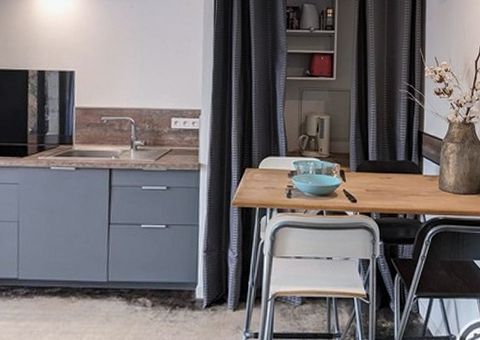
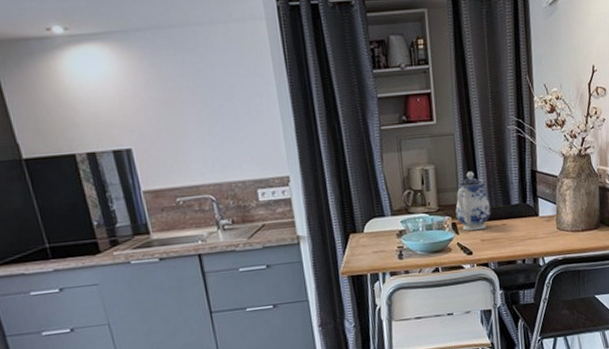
teapot: none [345,125,378,181] -> present [455,171,491,231]

